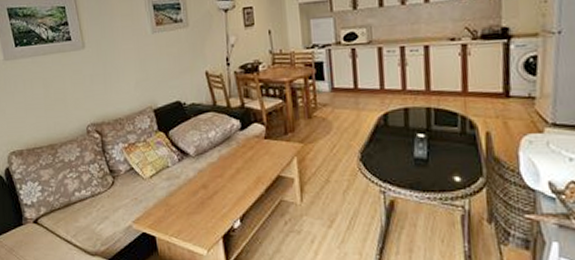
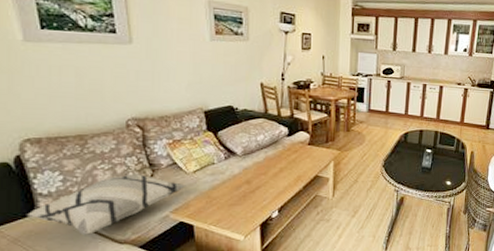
decorative pillow: none [18,180,146,246] -> present [27,173,188,235]

